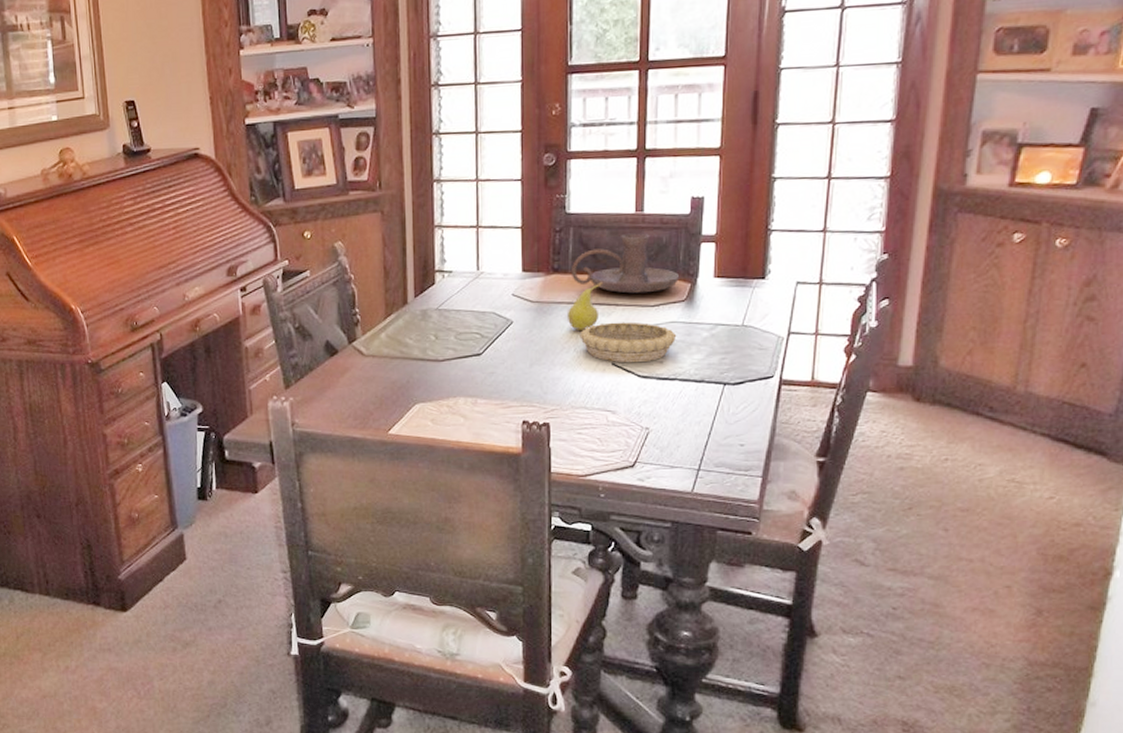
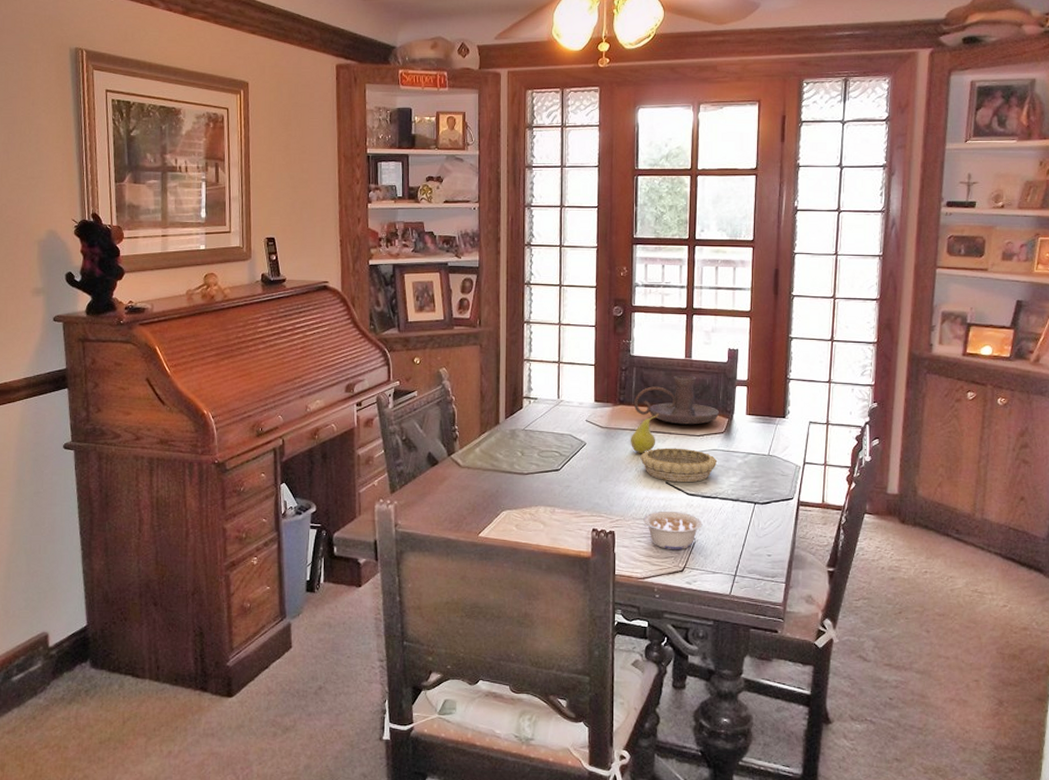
legume: none [584,396,658,443] -> present [643,510,703,551]

